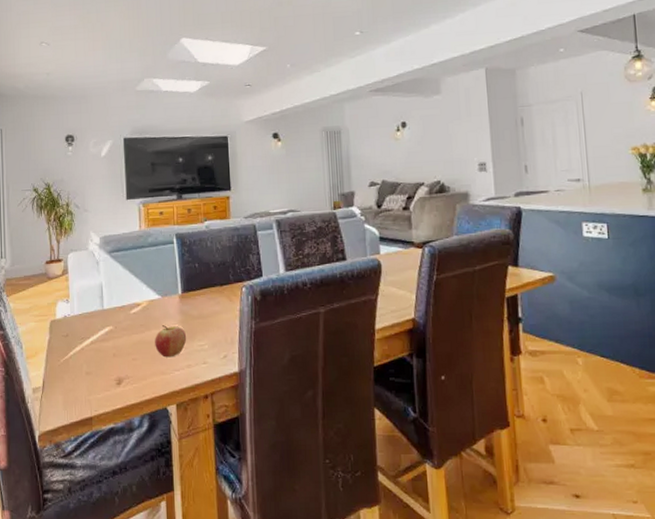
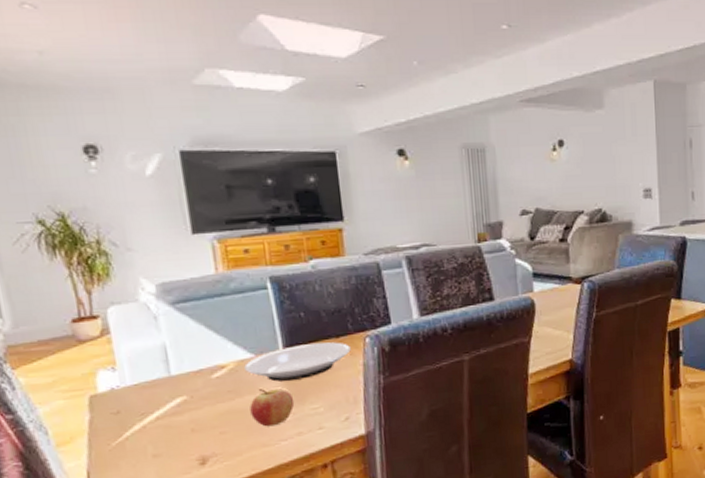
plate: none [153,289,231,320] -> present [244,342,351,382]

